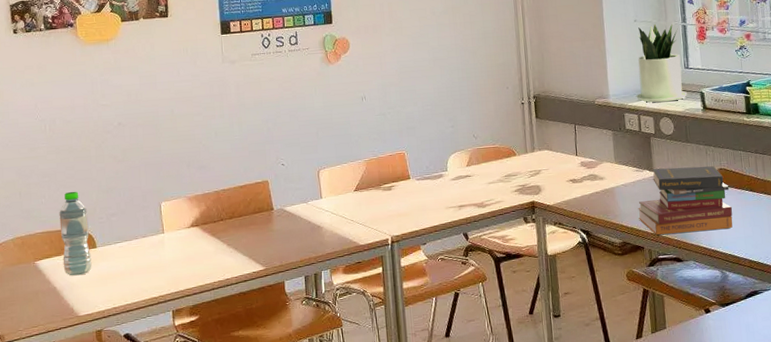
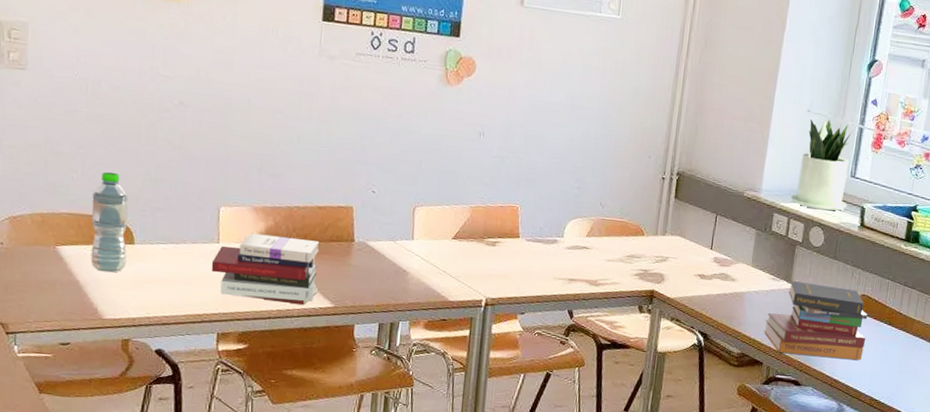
books: none [160,215,250,276] -> present [211,233,320,304]

